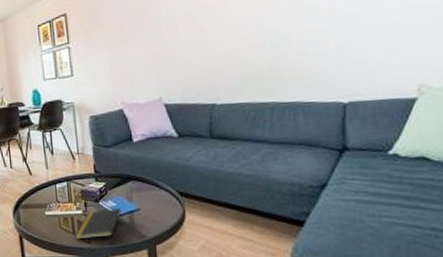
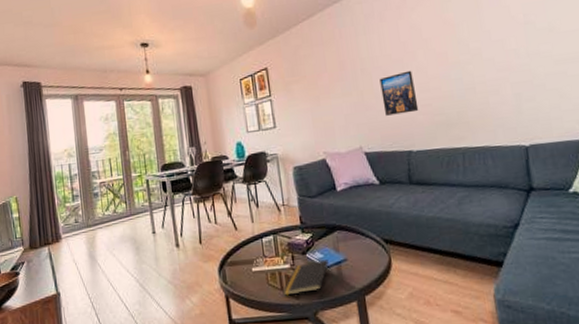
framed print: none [185,18,226,67] -> present [379,70,419,116]

